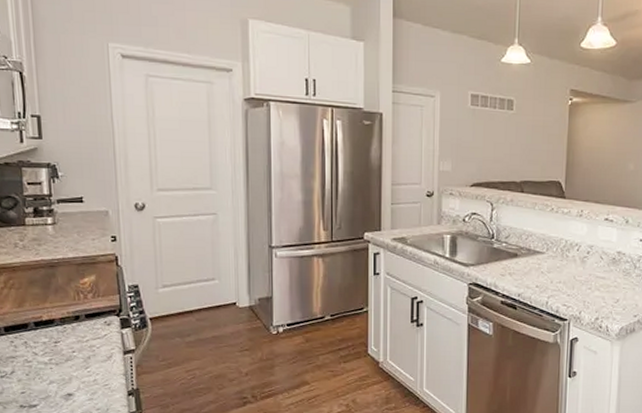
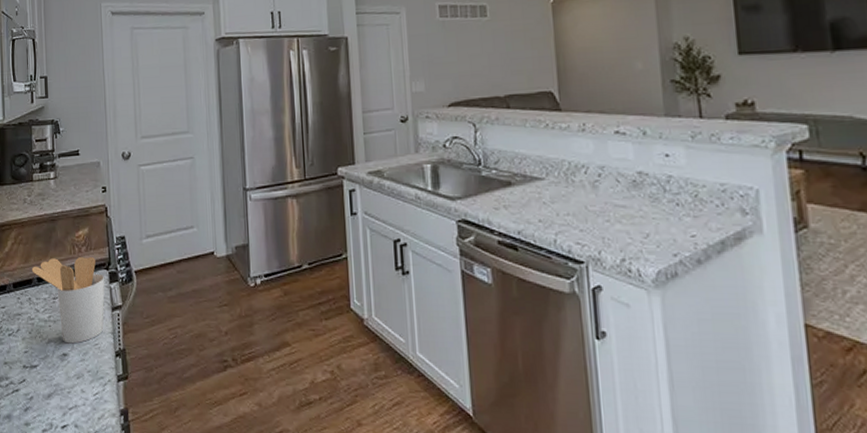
utensil holder: none [27,303,116,385] -> present [31,257,105,344]

